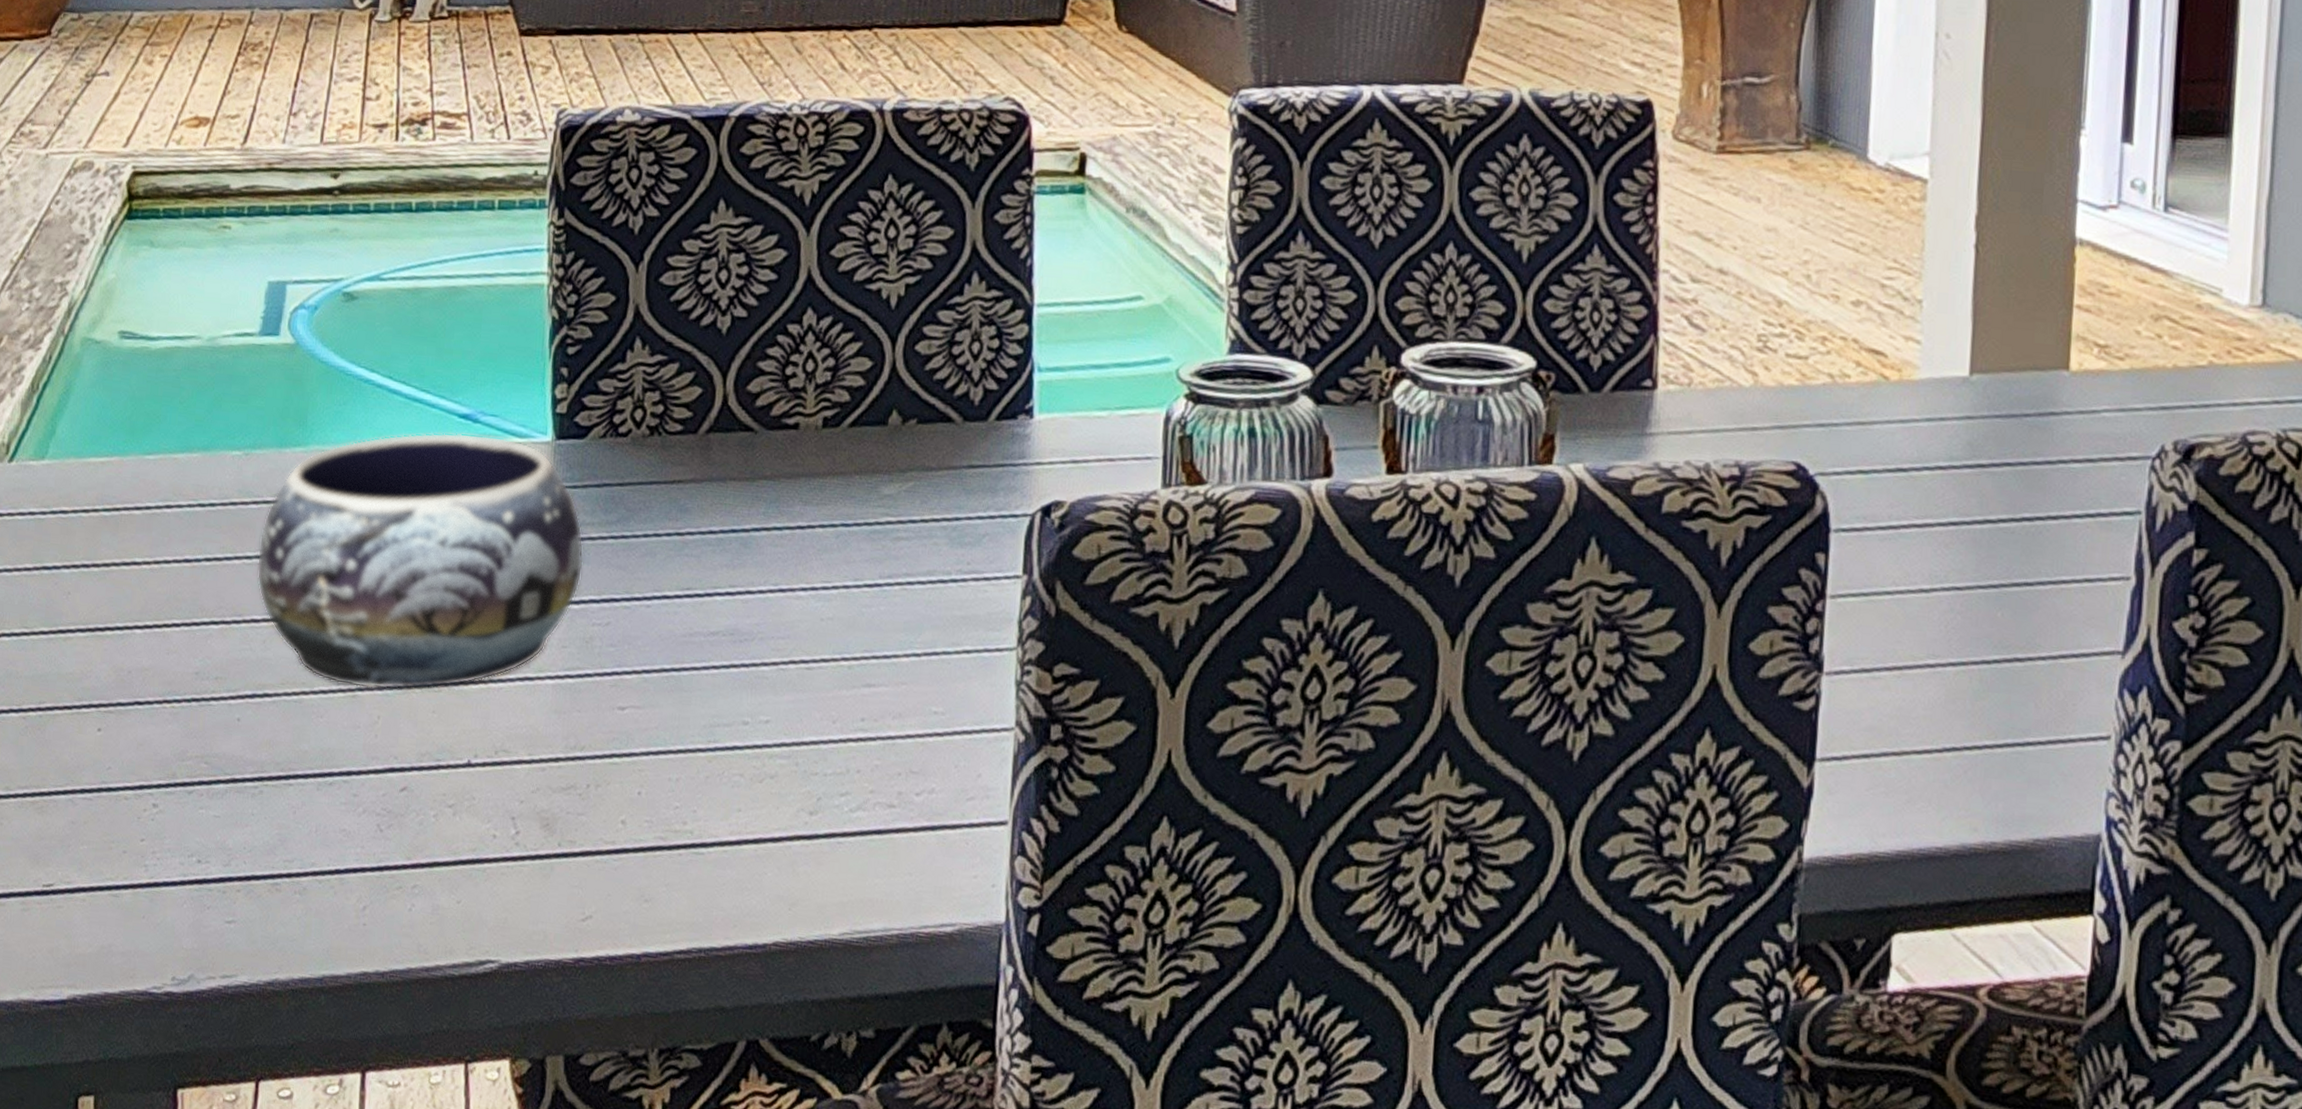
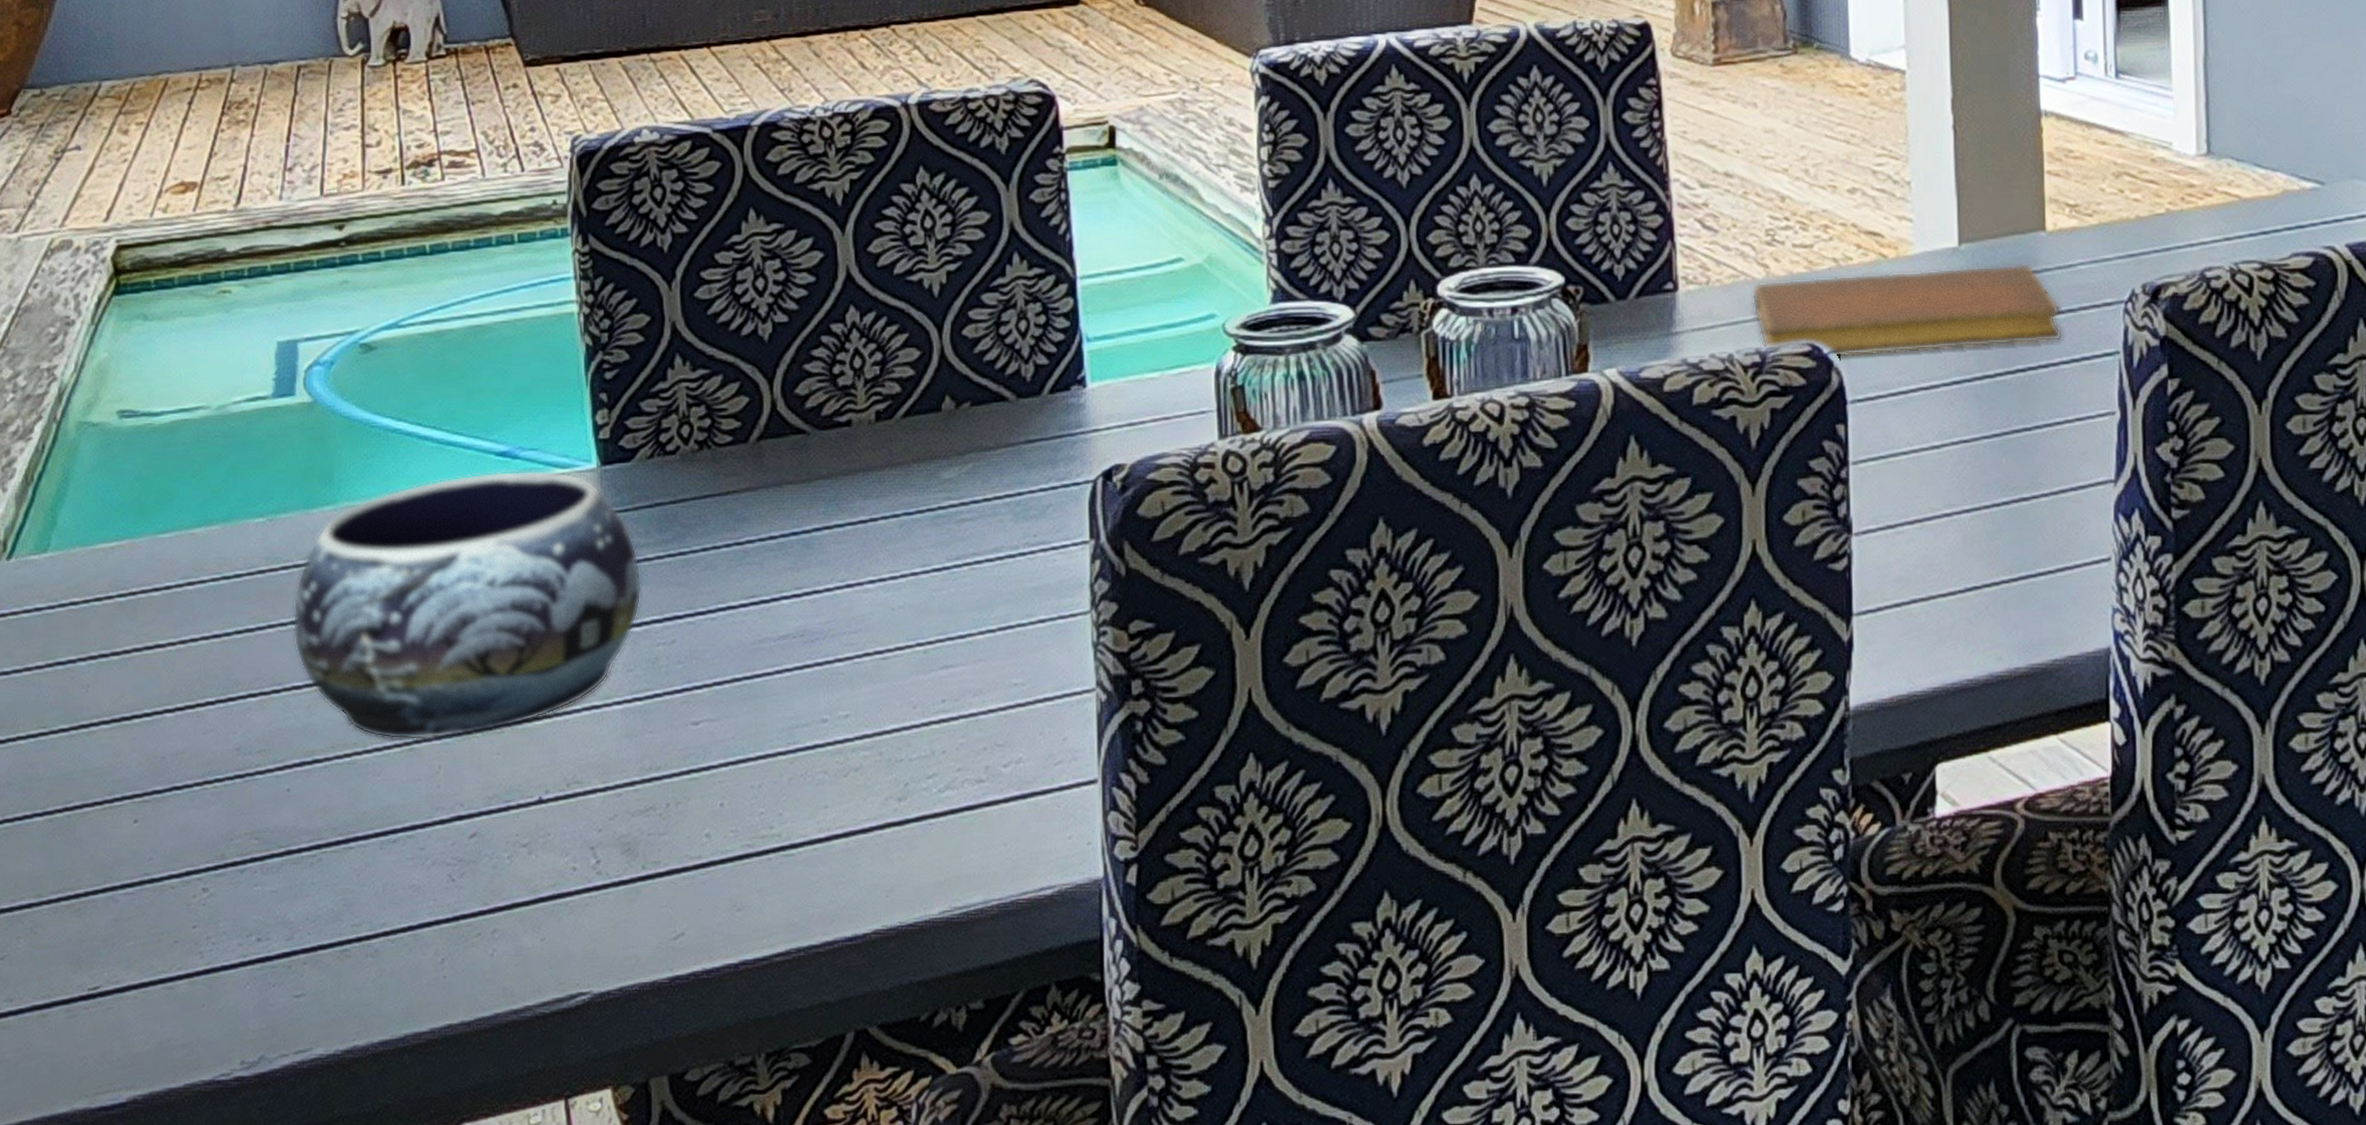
notebook: none [1735,390,2079,493] -> present [1751,263,2063,357]

